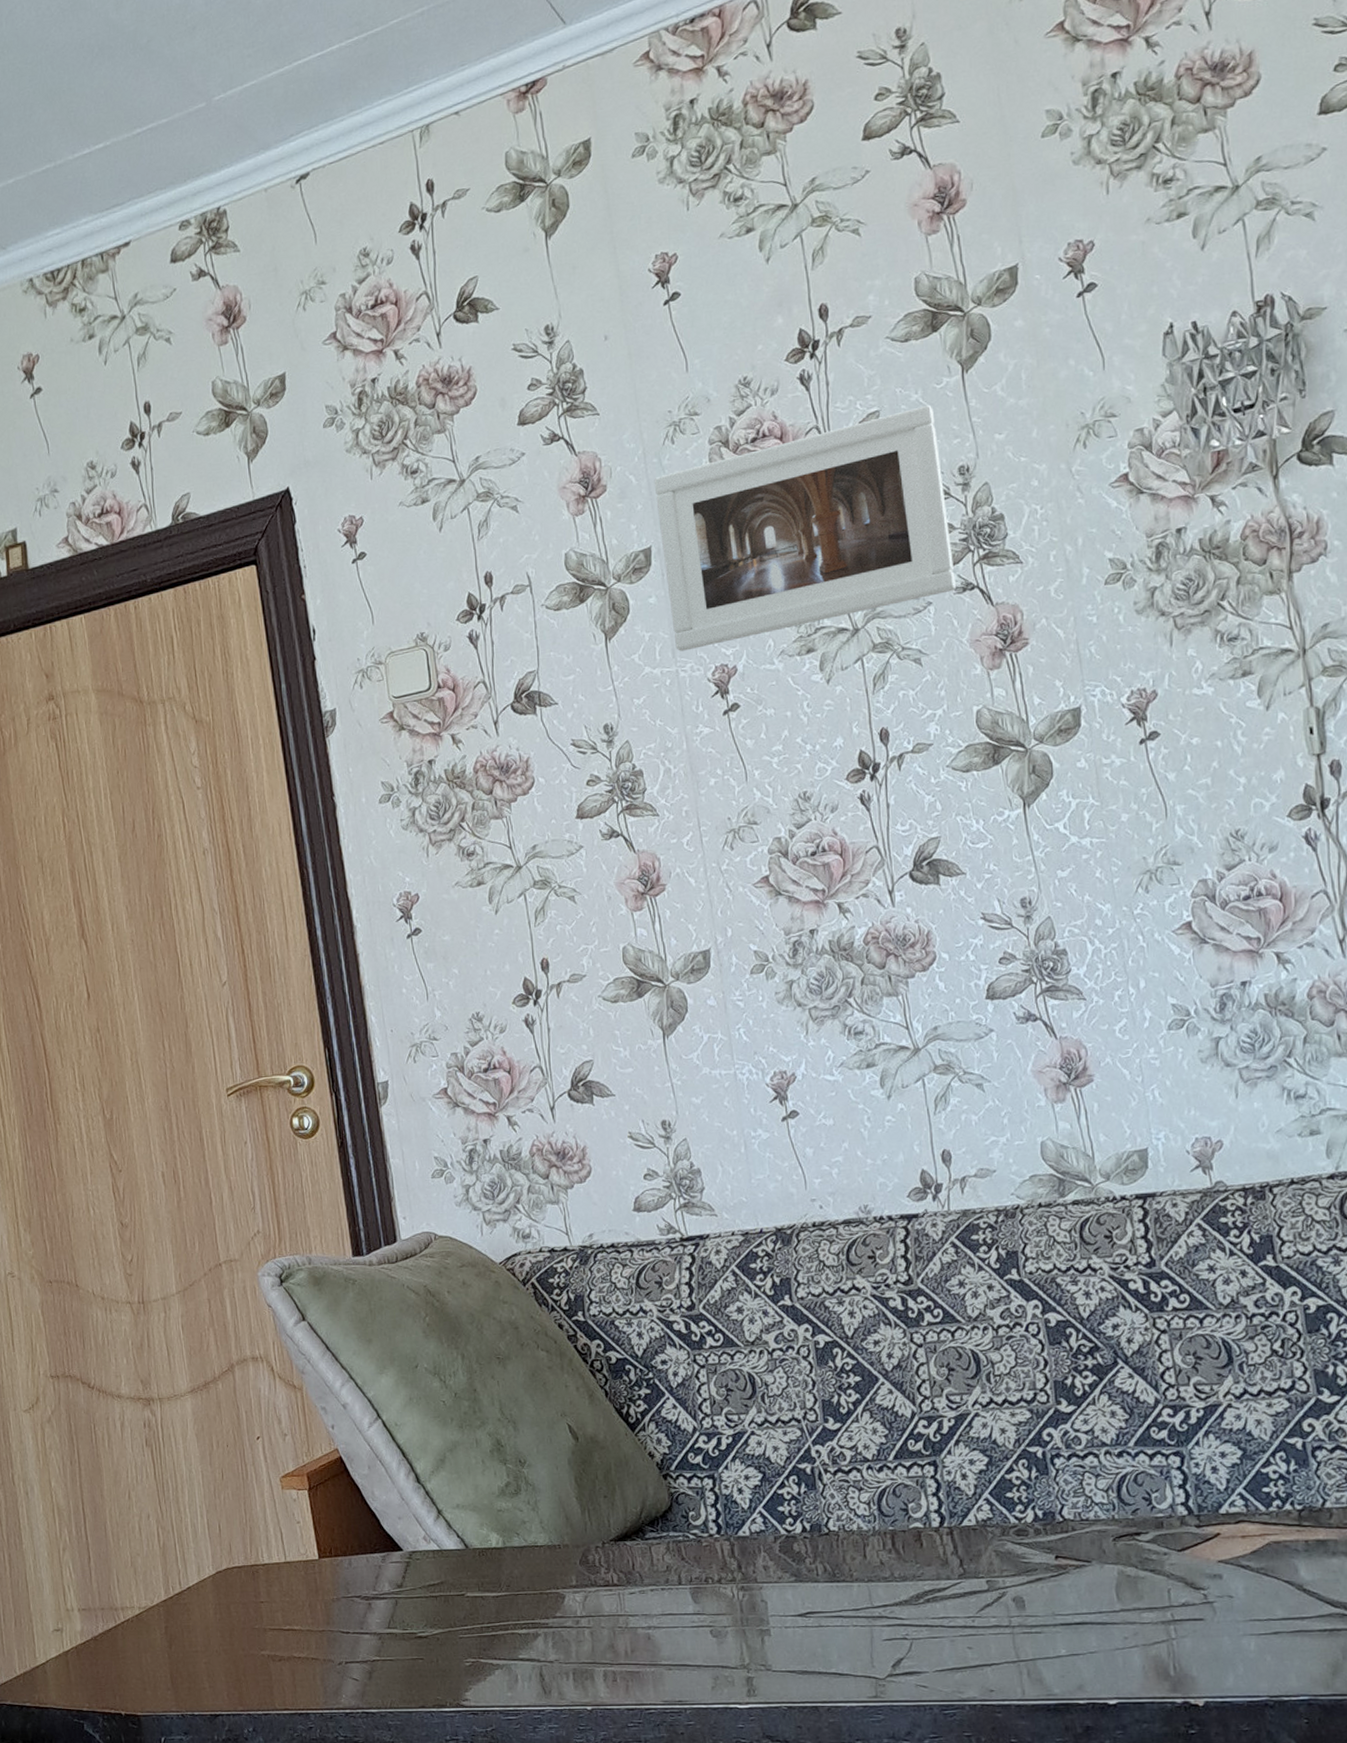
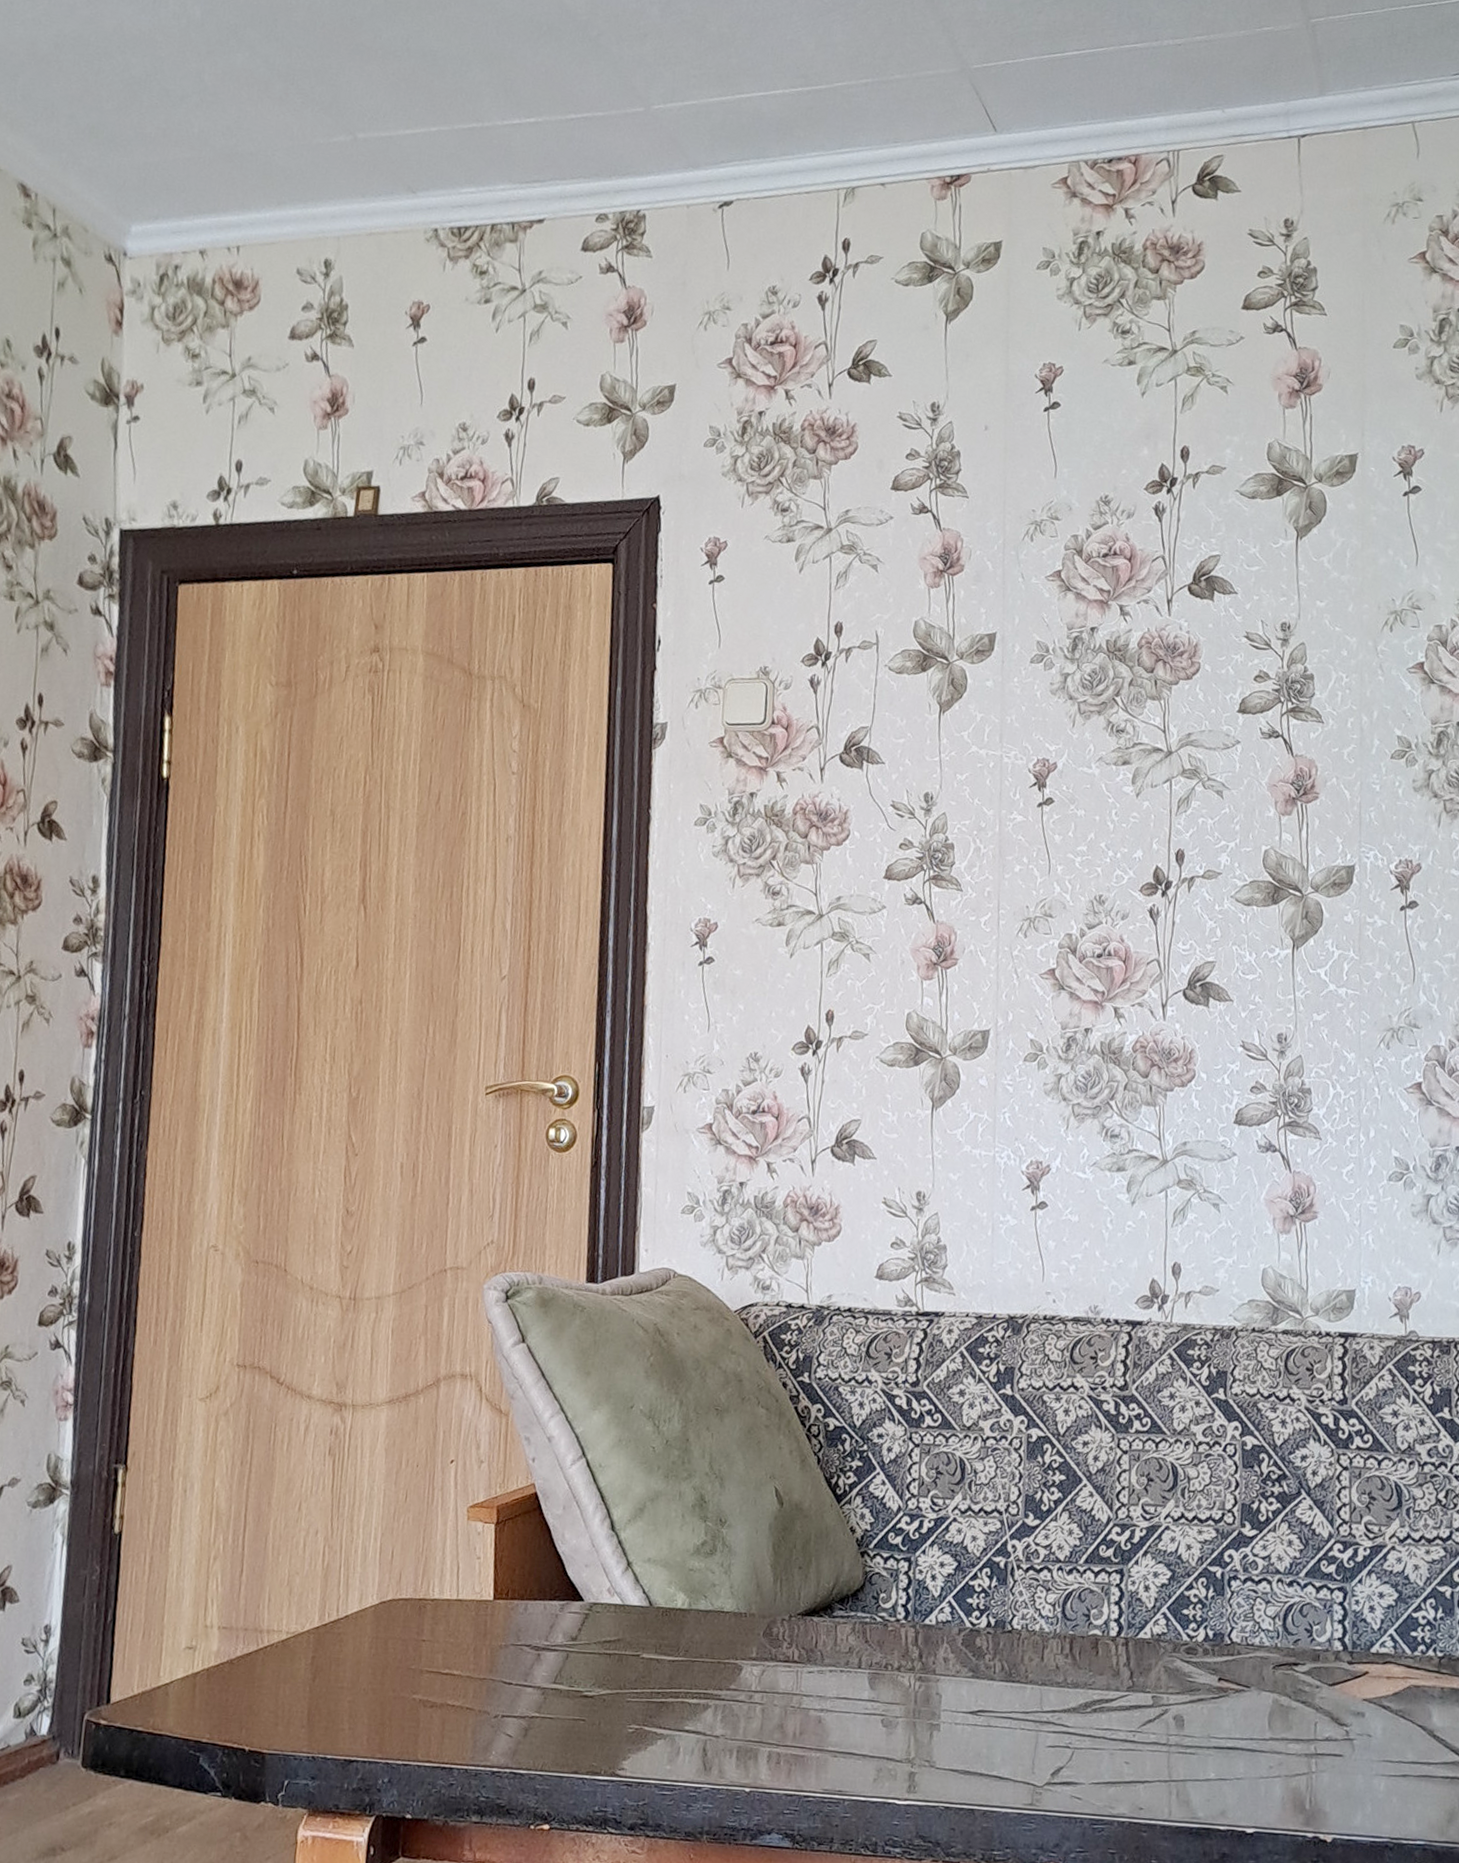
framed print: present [654,404,956,651] -> none [1003,560,1267,739]

